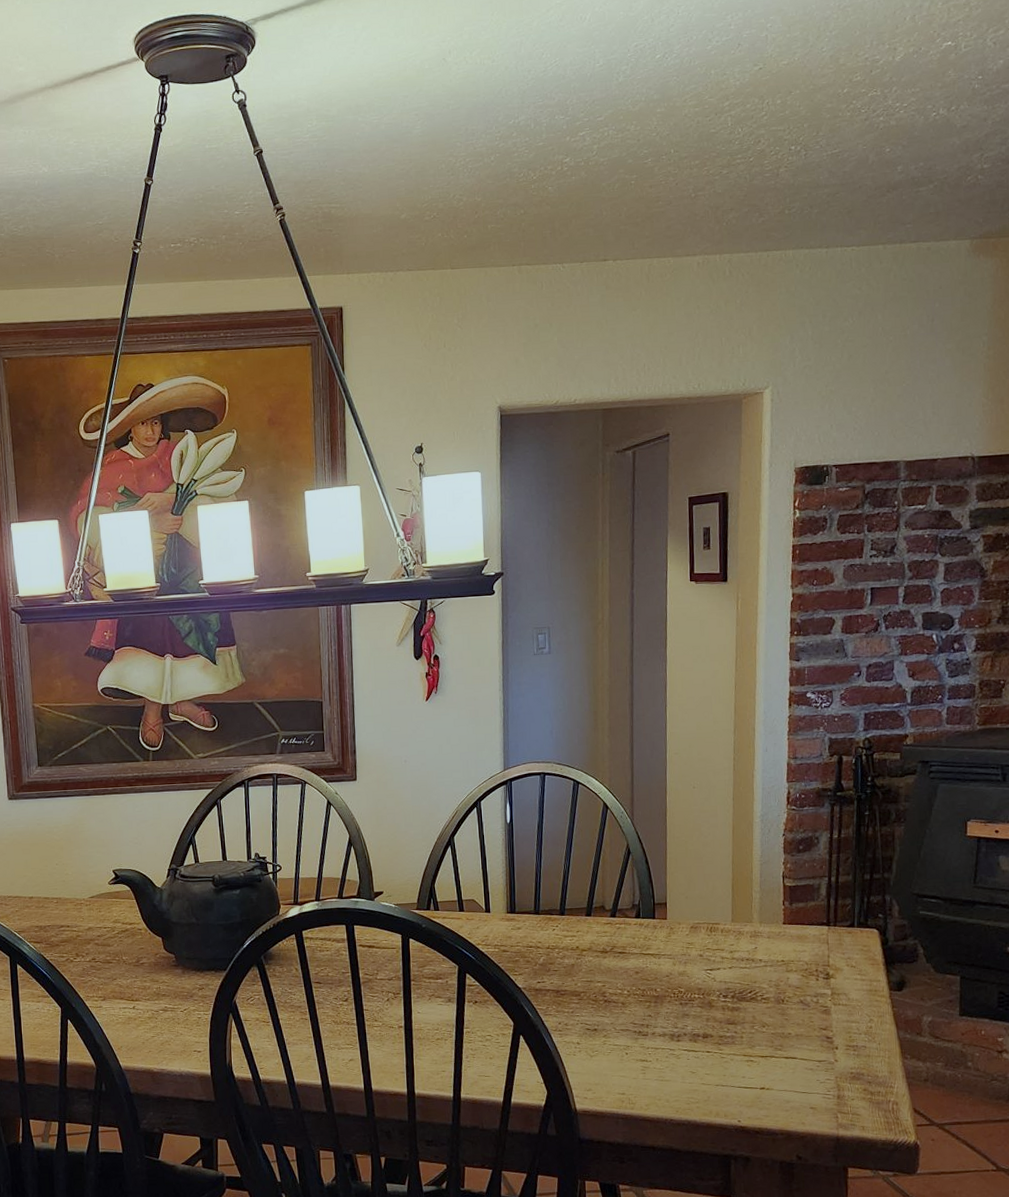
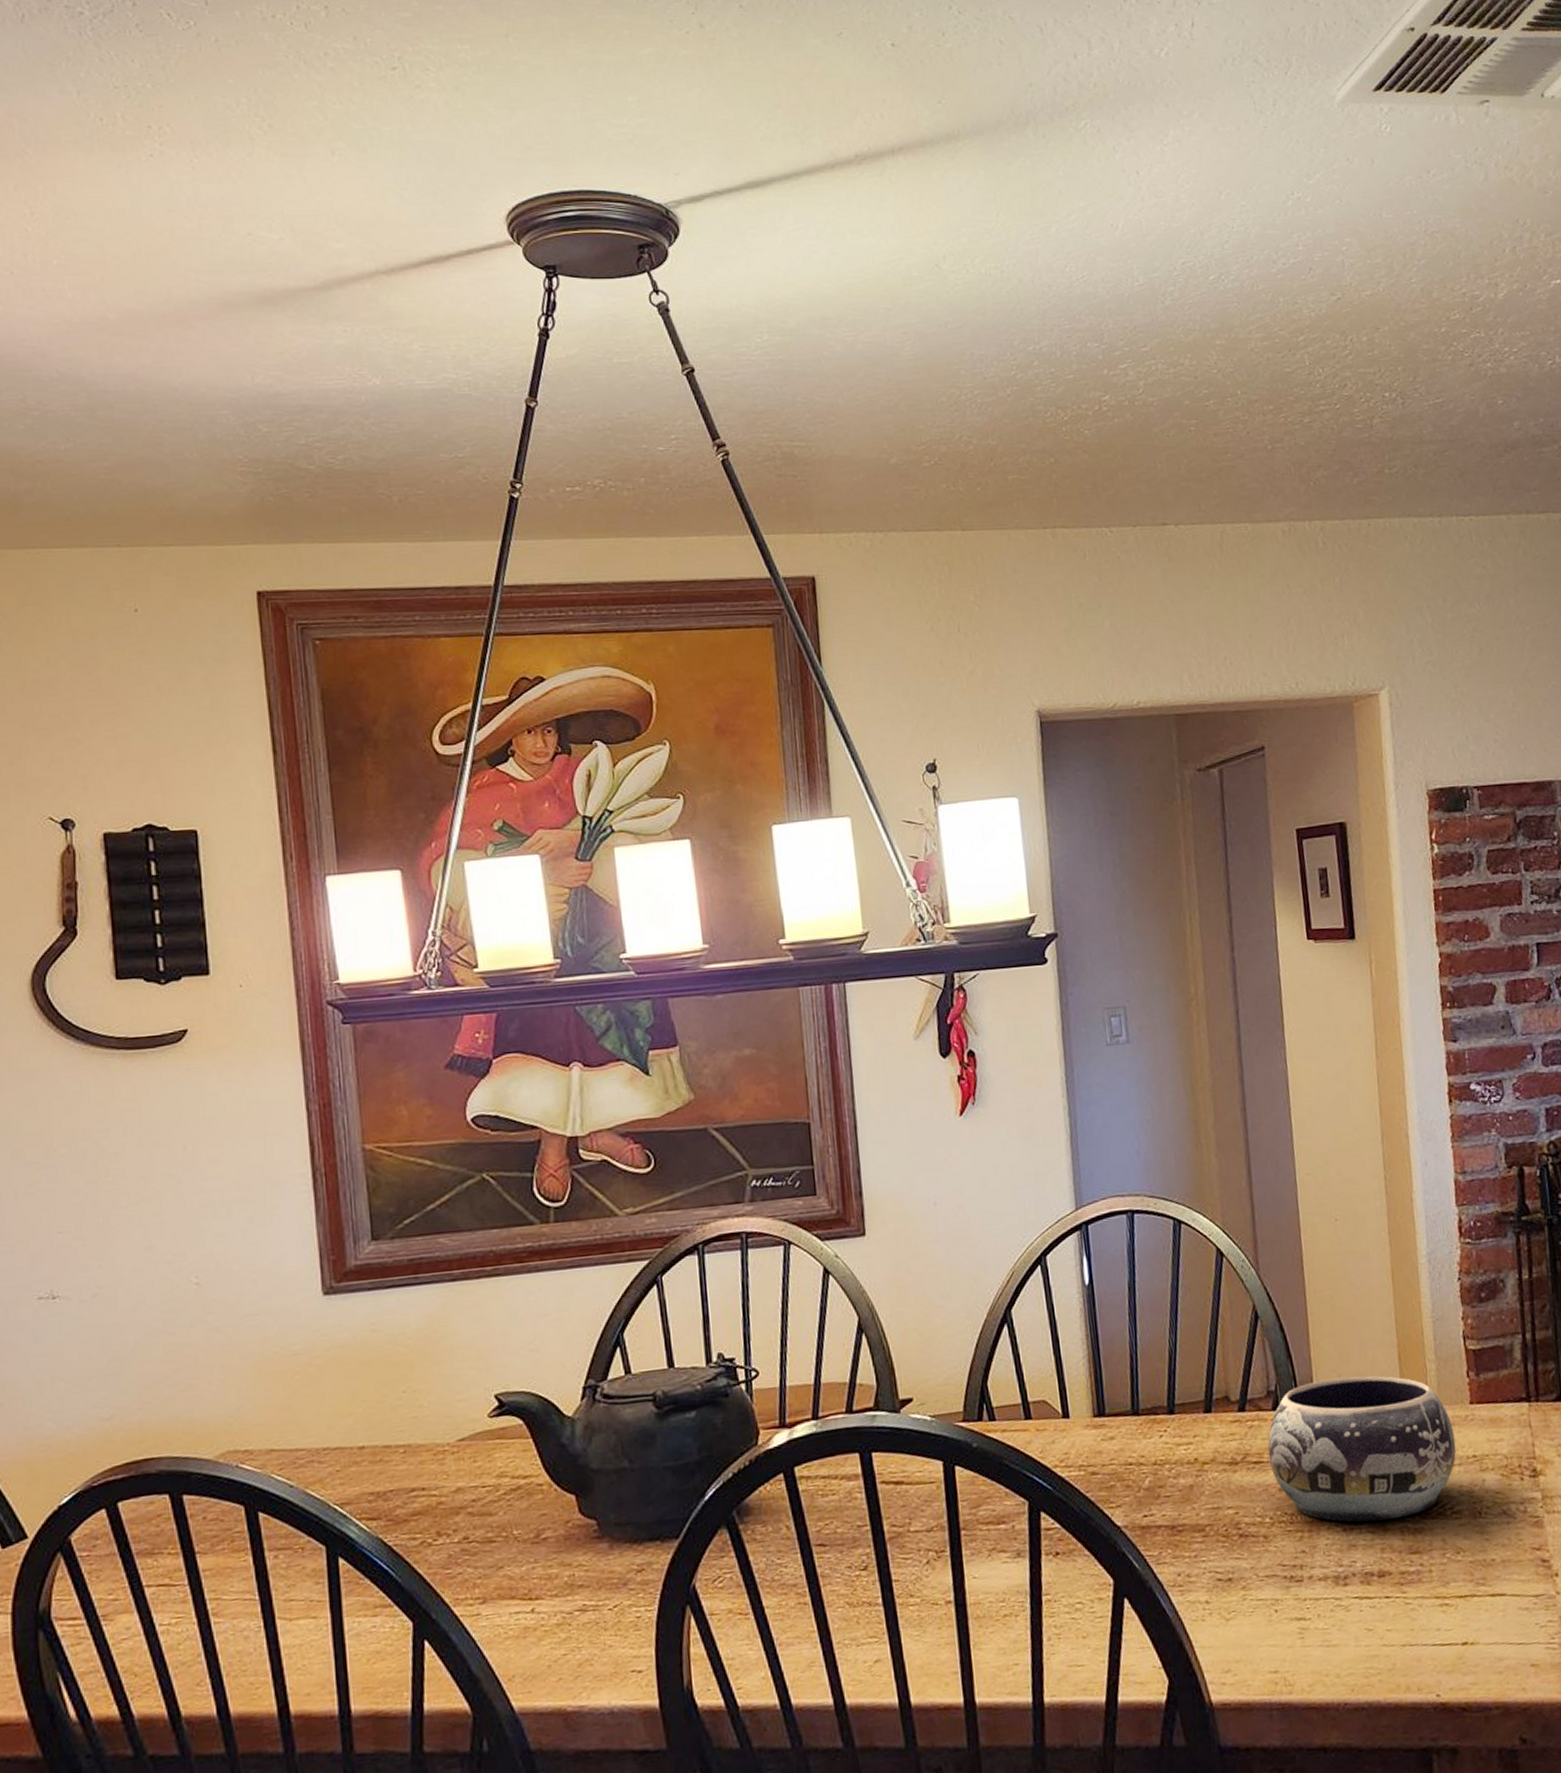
decorative bowl: none [629,899,770,1000] -> present [1267,1376,1457,1522]

